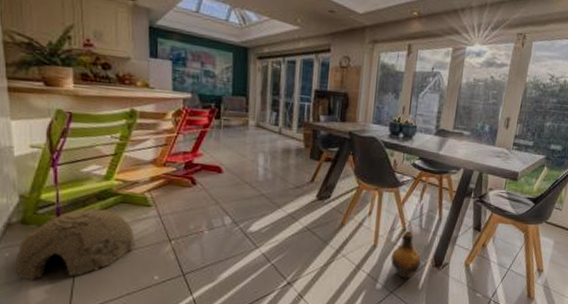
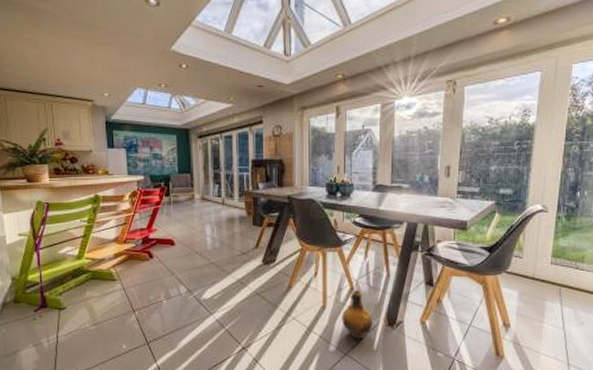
woven basket: present [16,208,136,281] -> none [11,285,106,353]

